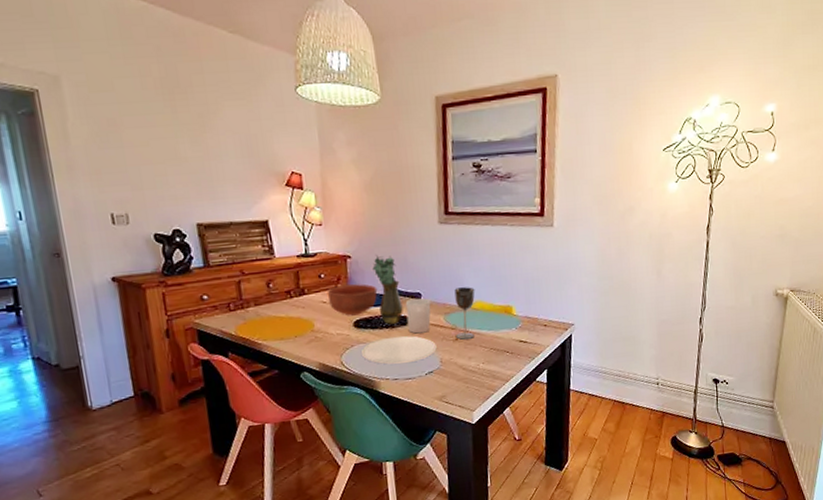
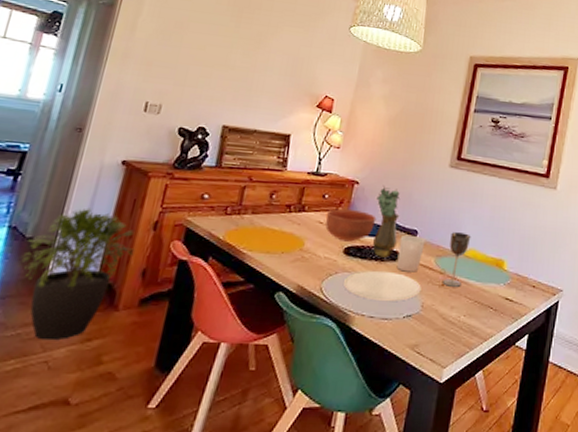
potted plant: none [56,328,157,448] -> present [22,208,134,341]

